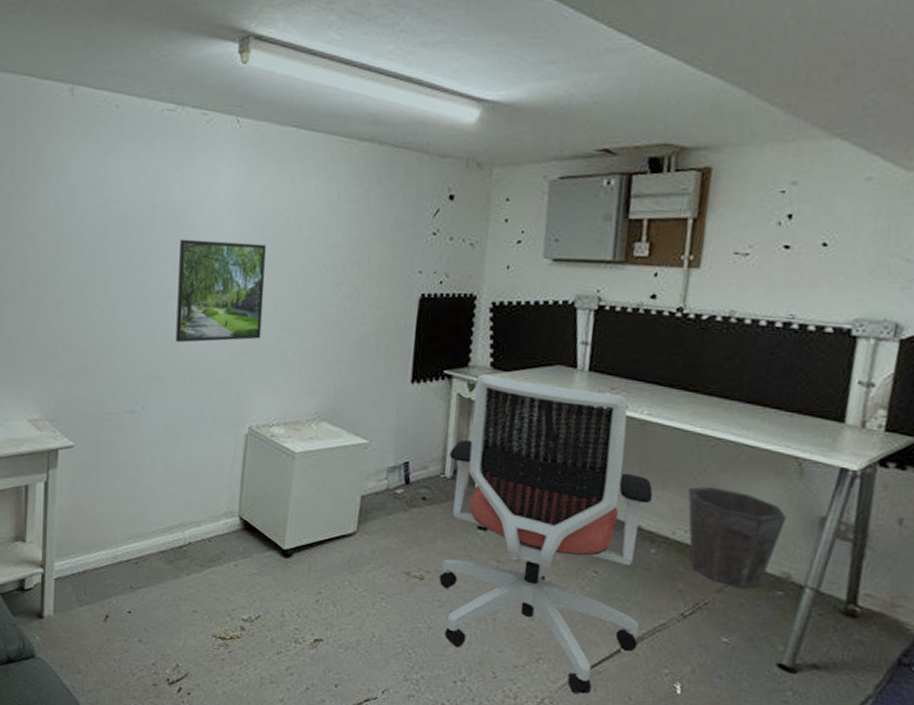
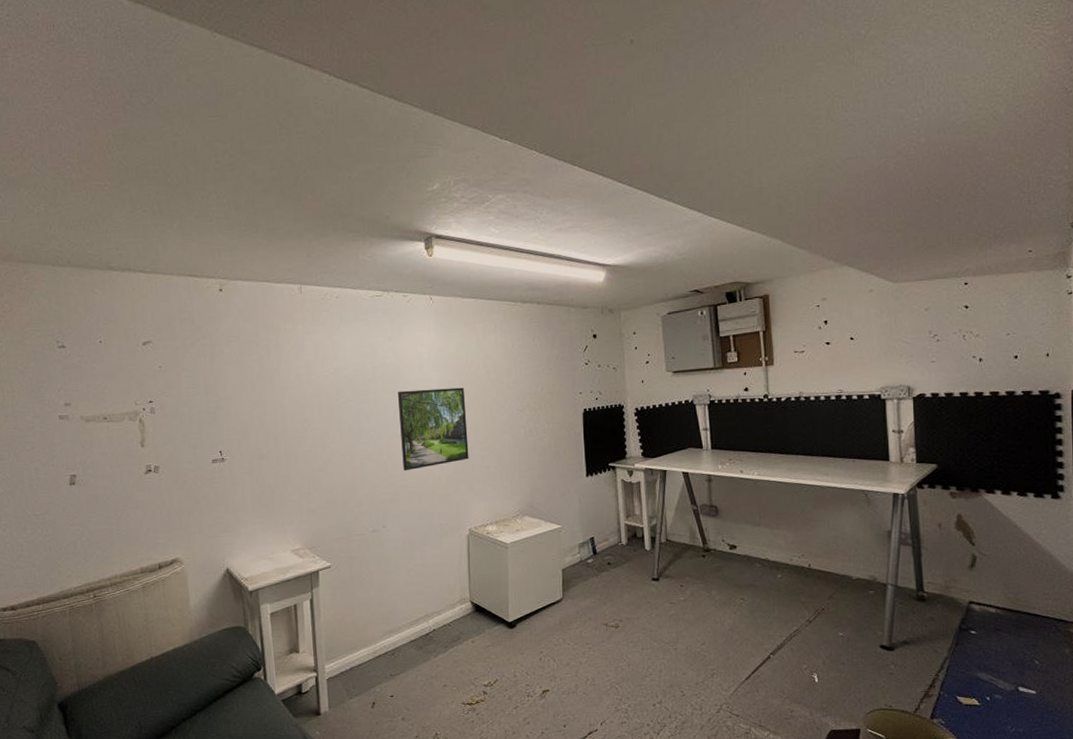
office chair: present [439,374,654,694] -> none [622,462,781,696]
waste bin: present [688,486,786,589] -> none [795,520,865,593]

